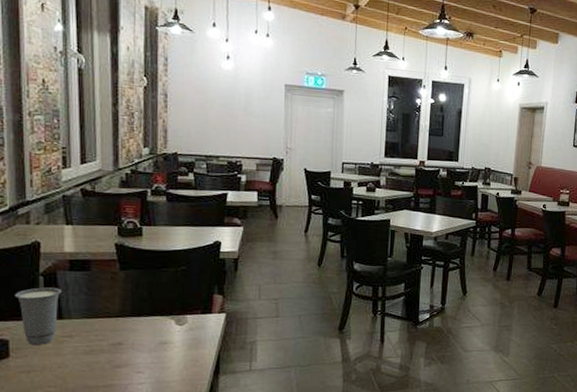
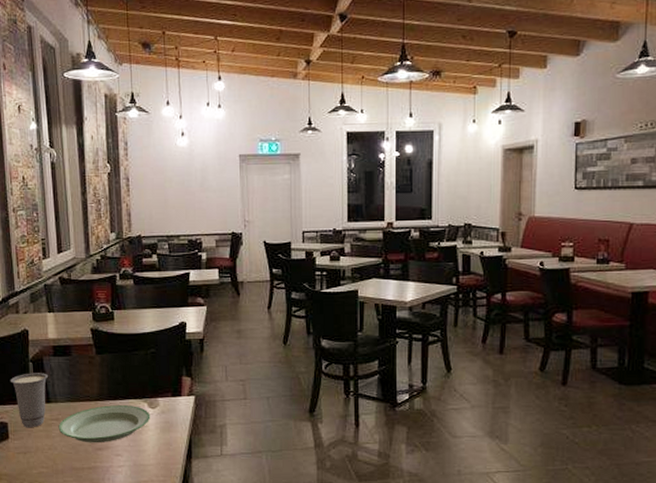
plate: none [71,322,178,361] -> present [58,405,151,444]

